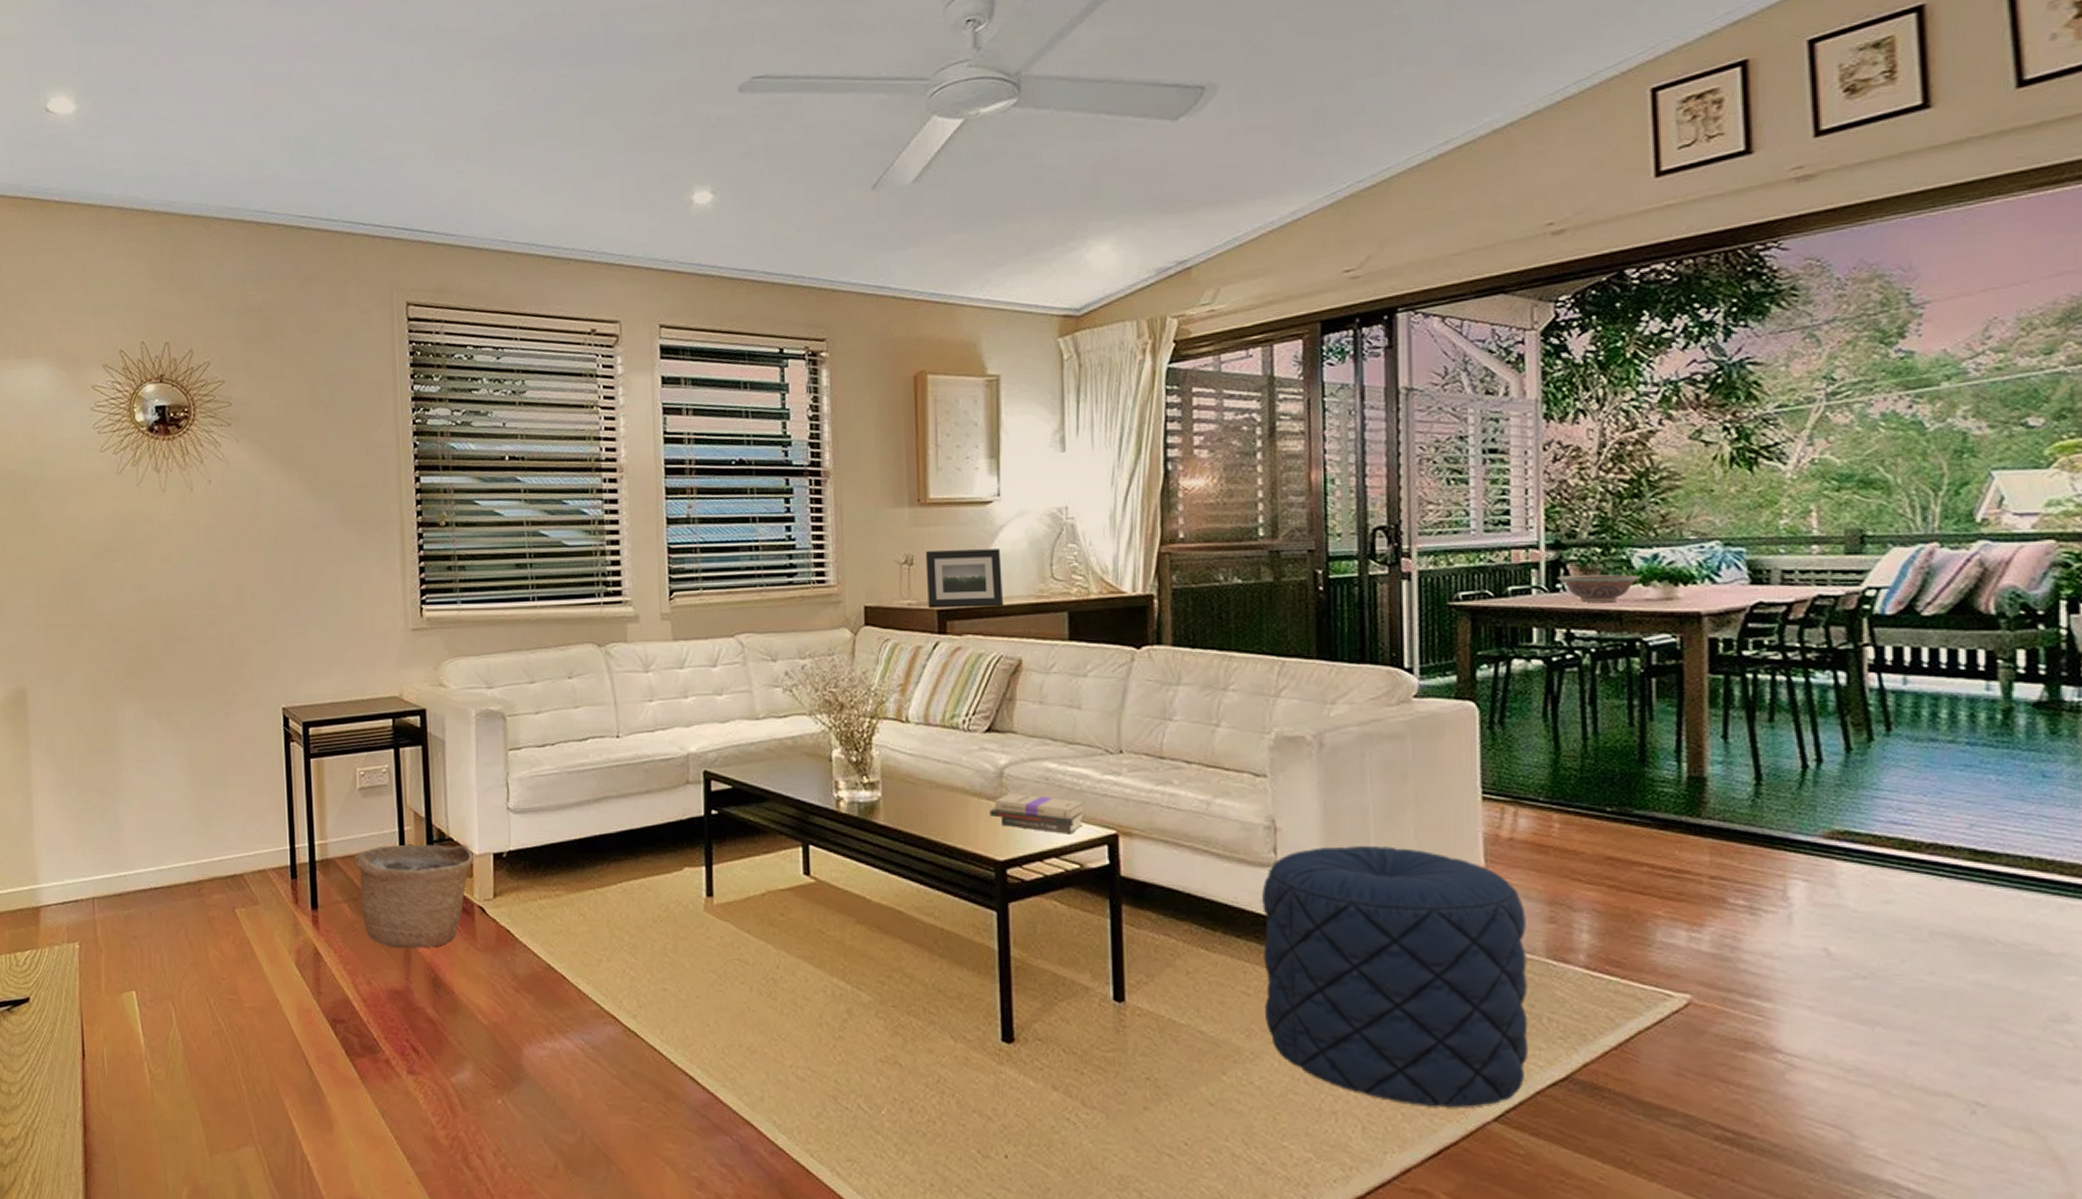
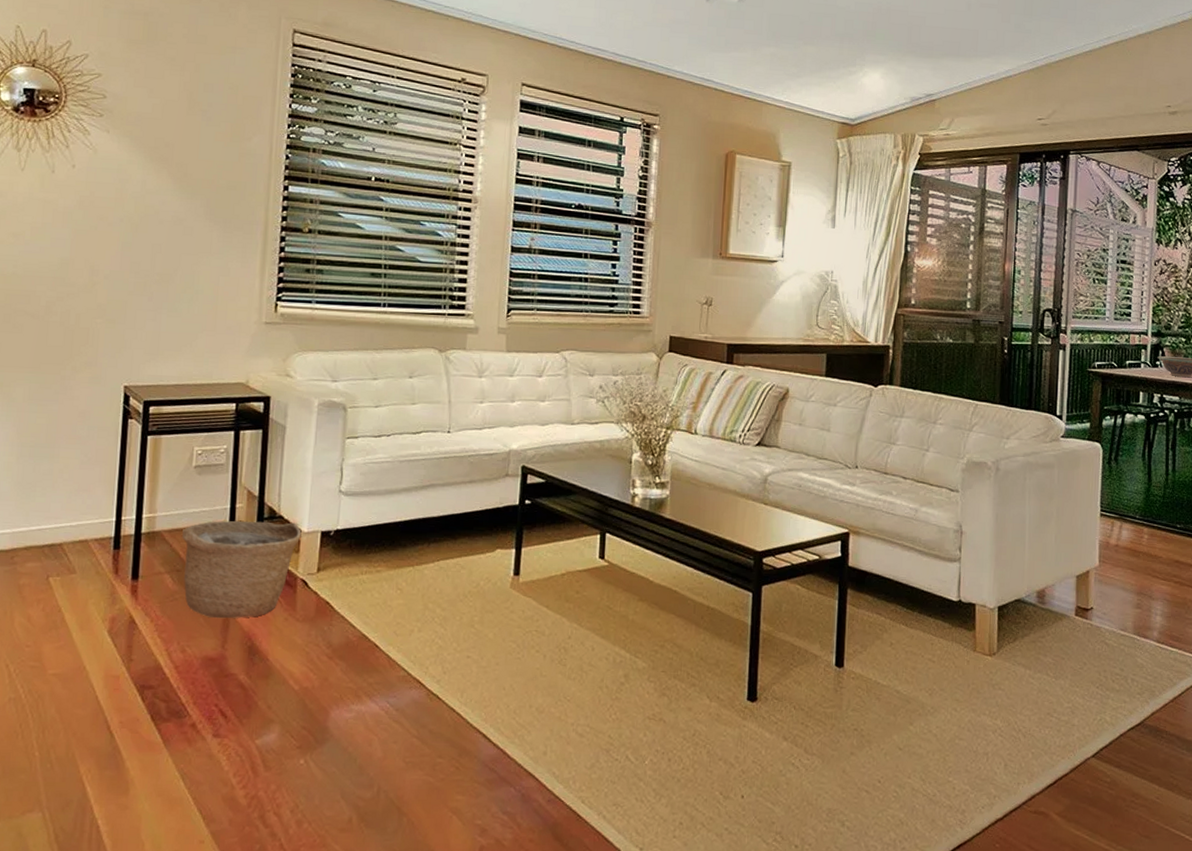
picture frame: present [925,549,1003,609] -> none [720,296,780,345]
books: present [990,792,1085,834] -> none [754,496,827,531]
pouf: present [1262,846,1529,1107] -> none [944,547,1122,747]

